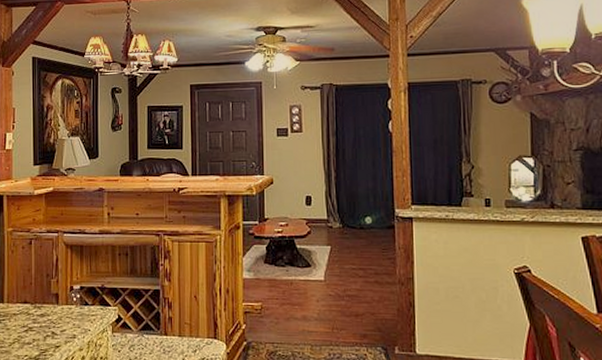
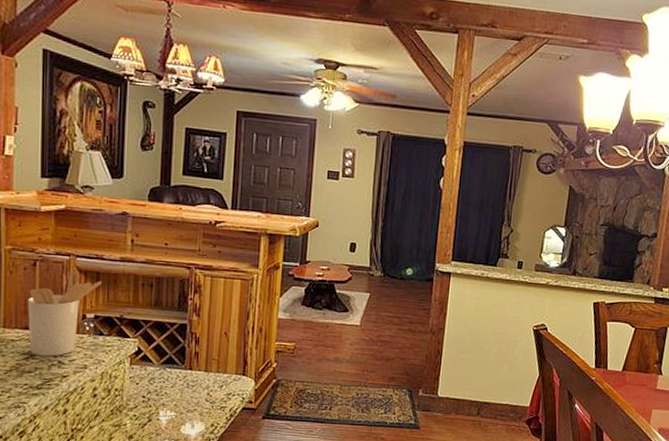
utensil holder: none [25,246,85,328] -> present [27,270,102,357]

